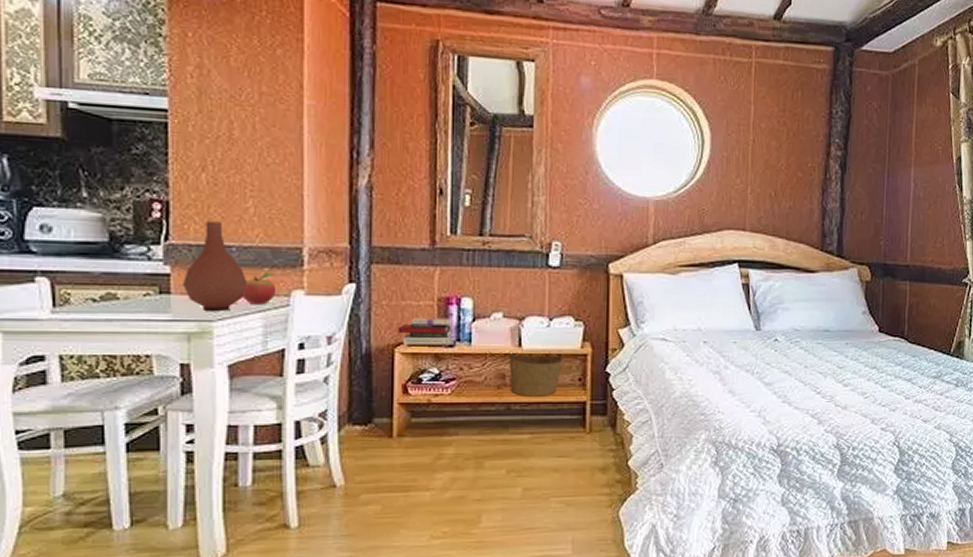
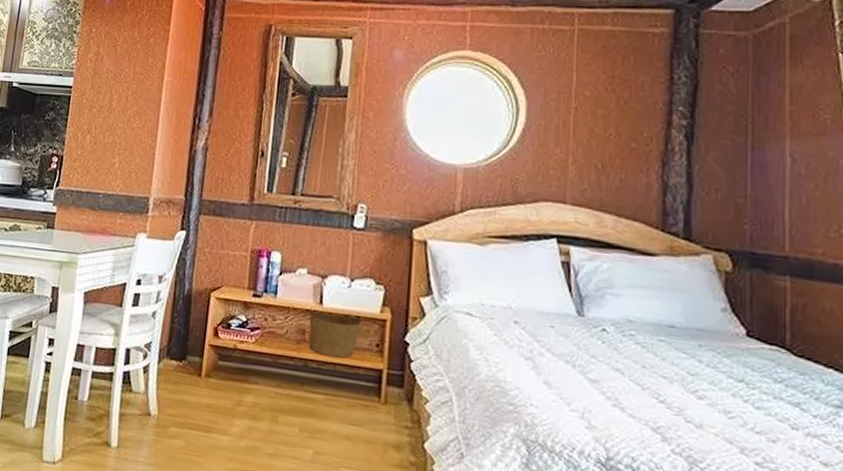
vase: present [183,221,248,311] -> none [63,172,107,246]
fruit: present [241,273,277,305] -> none [101,217,127,243]
books: present [397,316,454,347] -> none [215,265,262,297]

